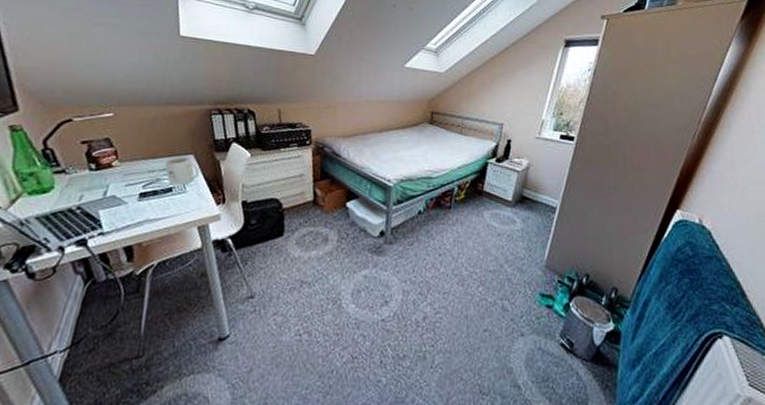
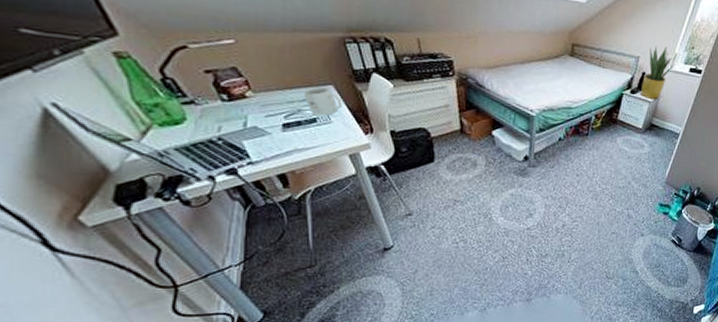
planter: none [507,112,542,168] -> present [641,46,674,99]

